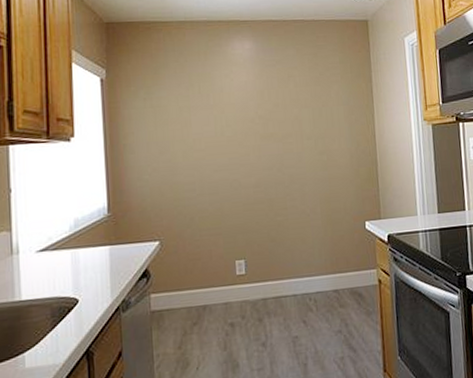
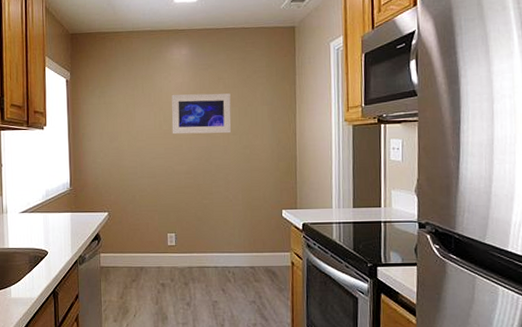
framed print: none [235,92,305,142] -> present [171,93,232,135]

